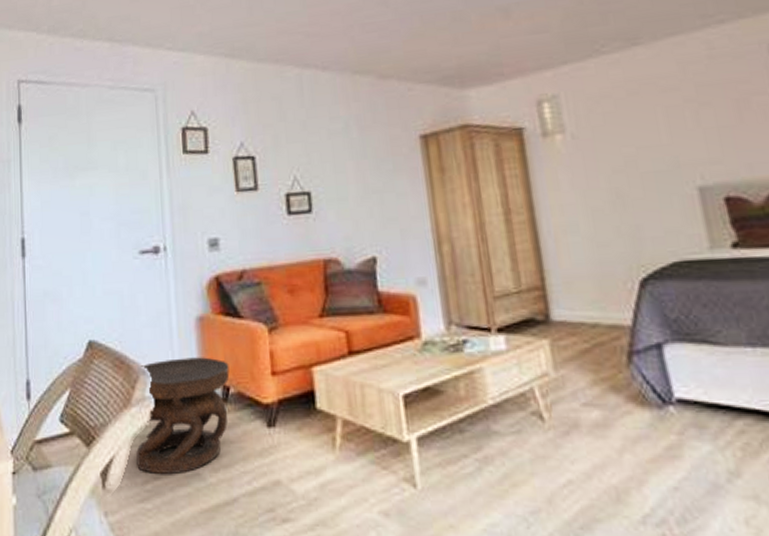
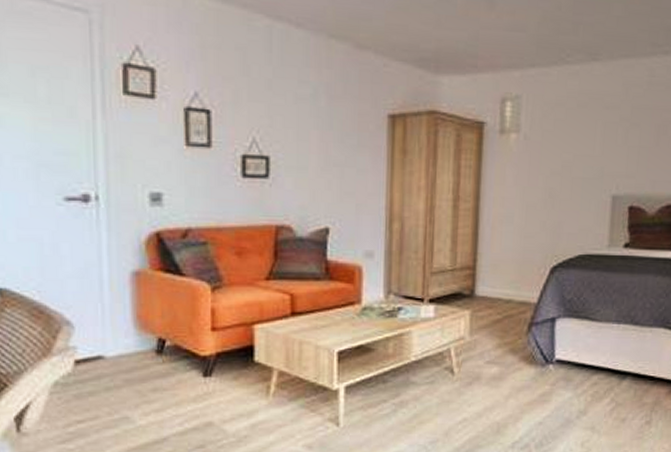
carved stool: present [136,357,230,475] -> none [57,311,166,419]

